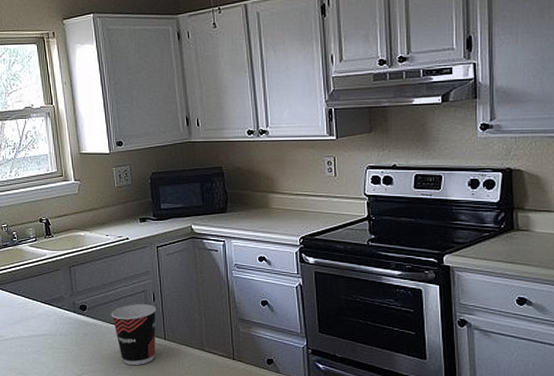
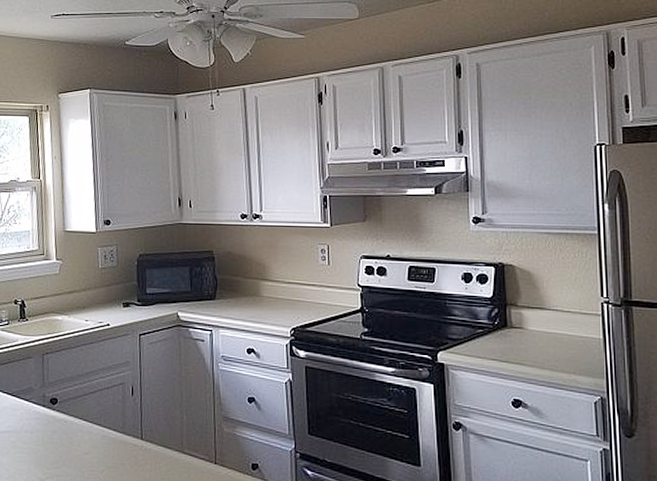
cup: present [111,304,157,365] -> none [84,398,135,469]

